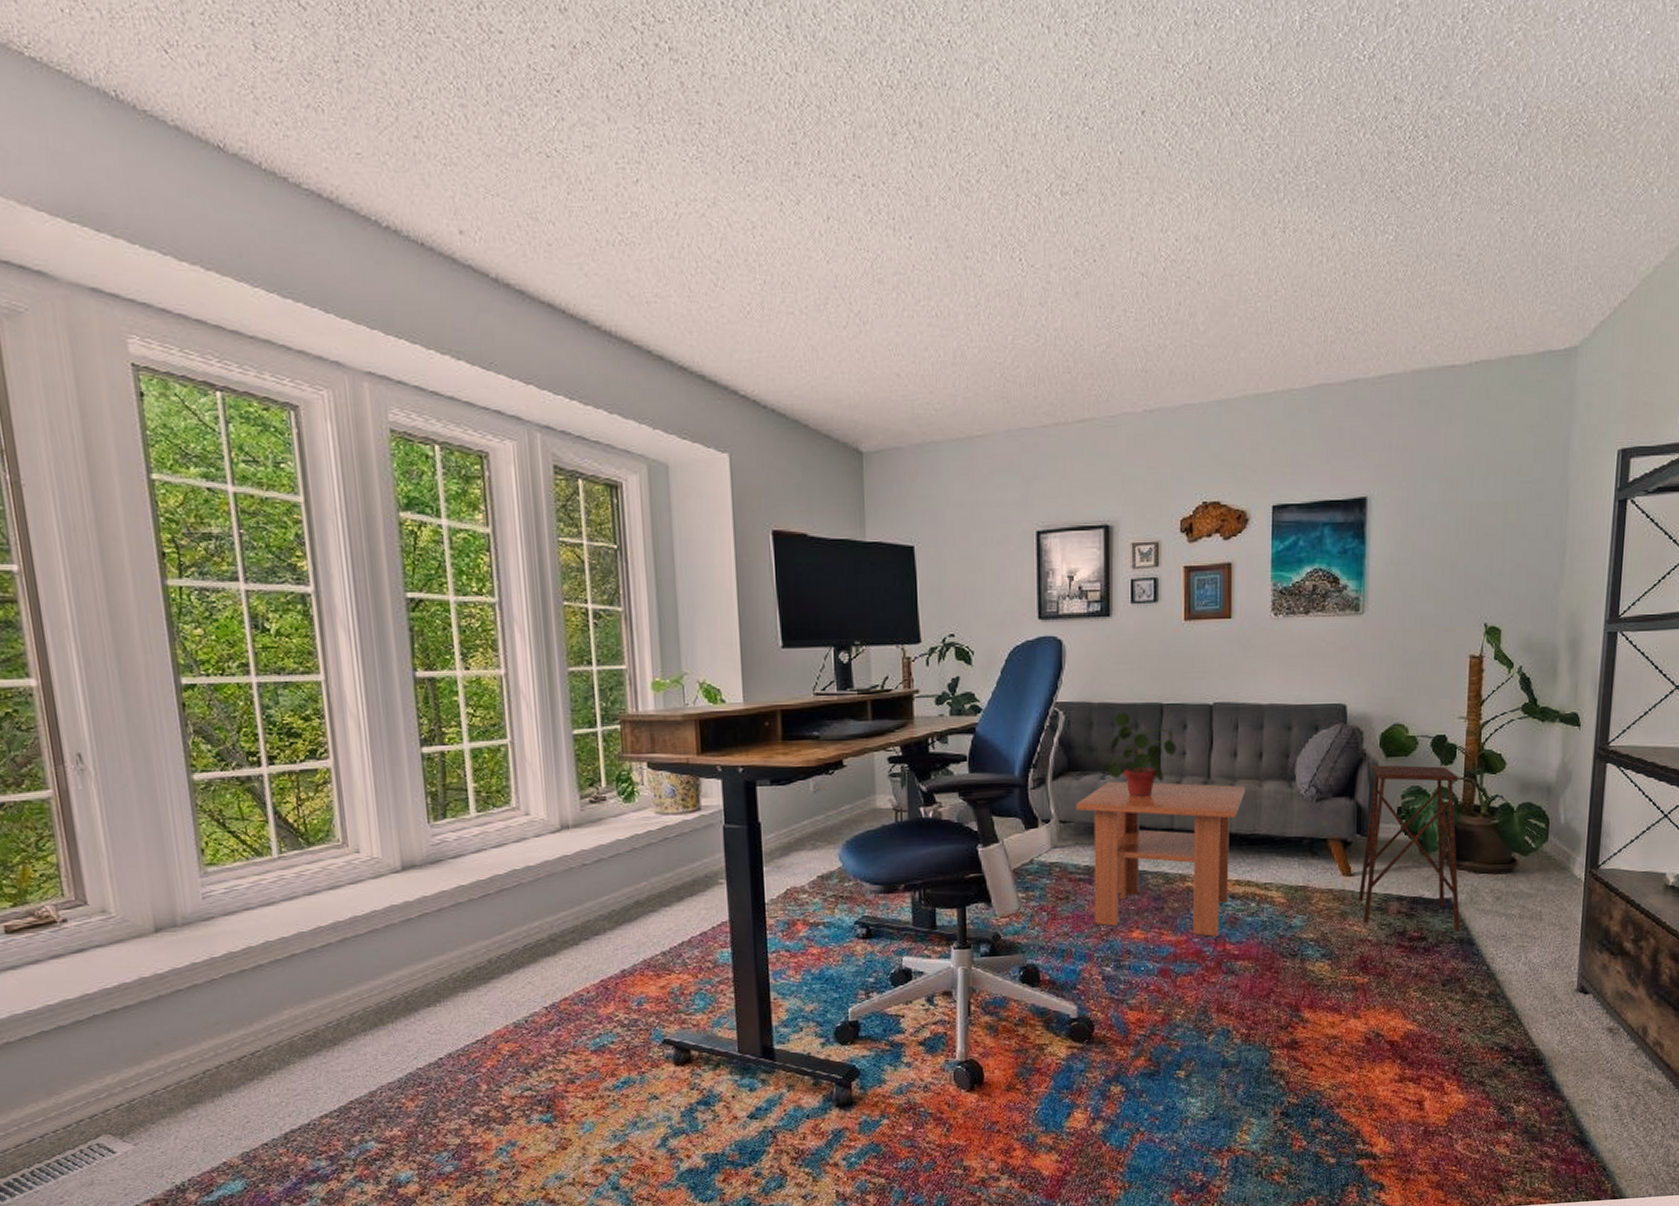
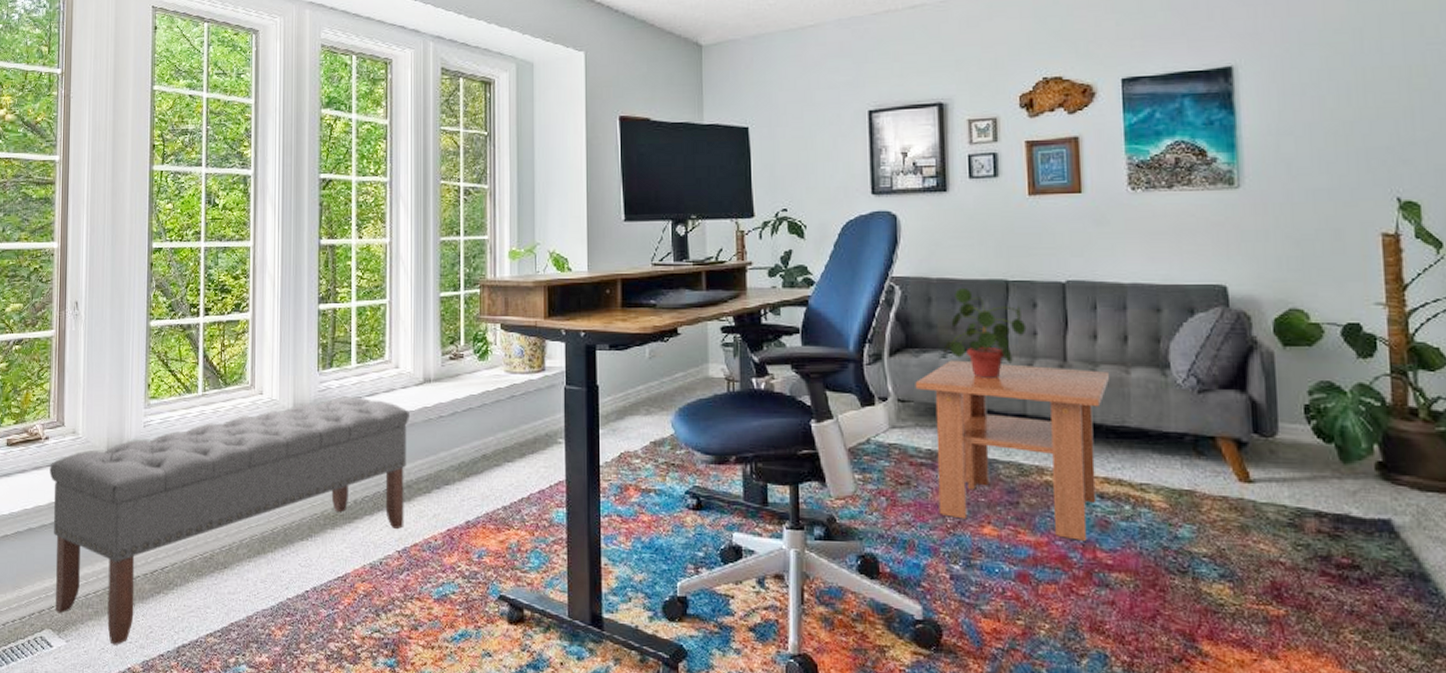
bench: none [74,849,550,1141] -> present [49,396,409,645]
side table: present [1358,765,1461,931] -> none [1262,355,1408,562]

